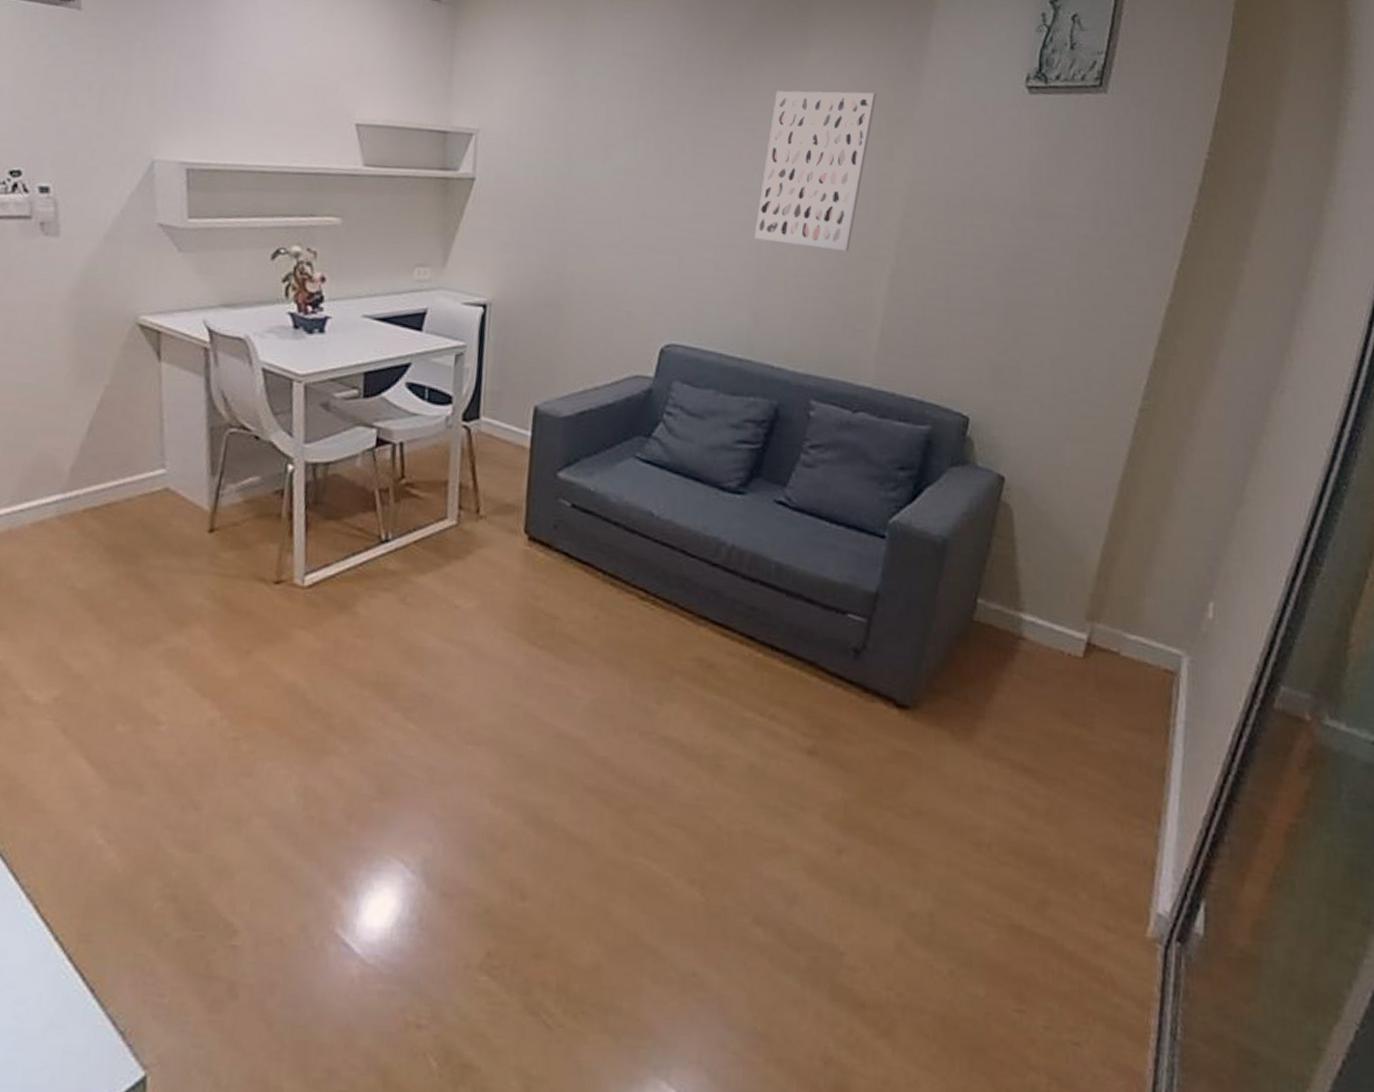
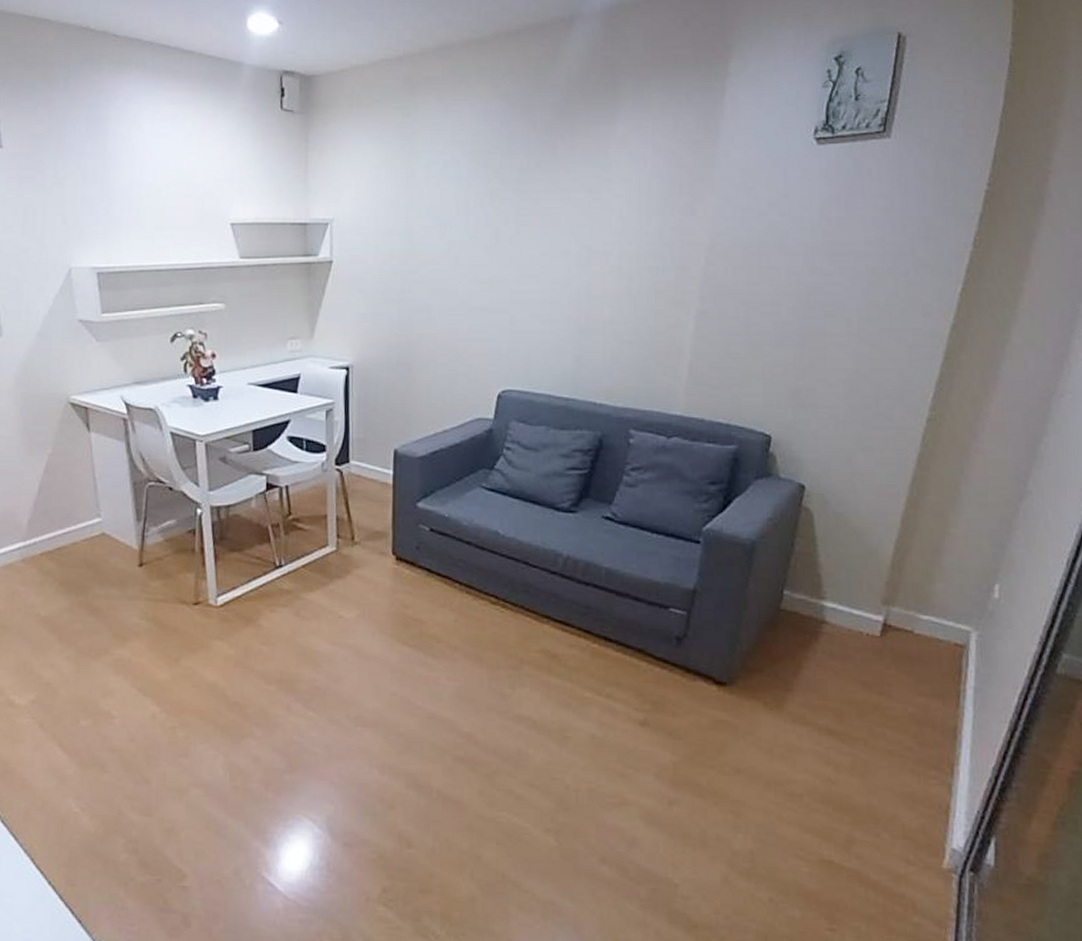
wall art: present [754,91,877,252] -> none [574,156,678,299]

